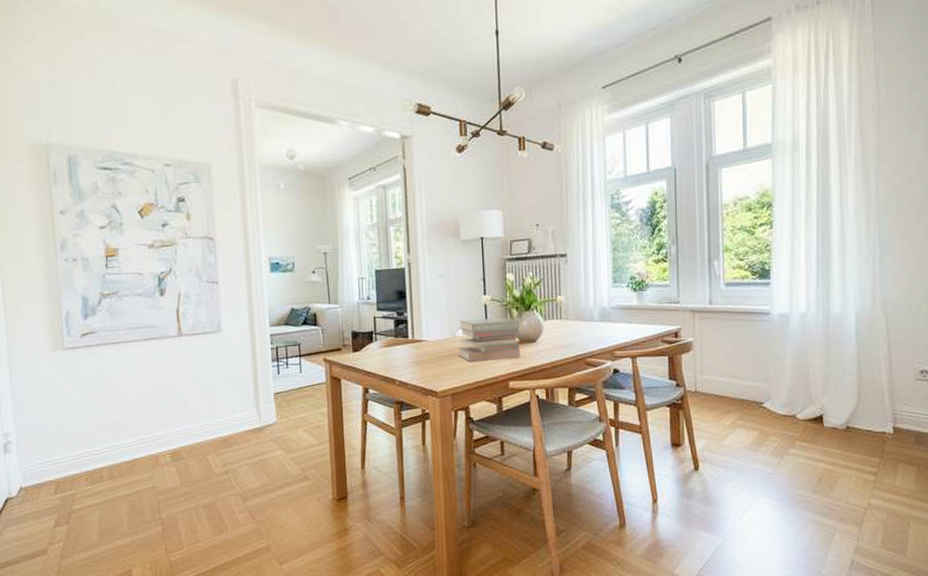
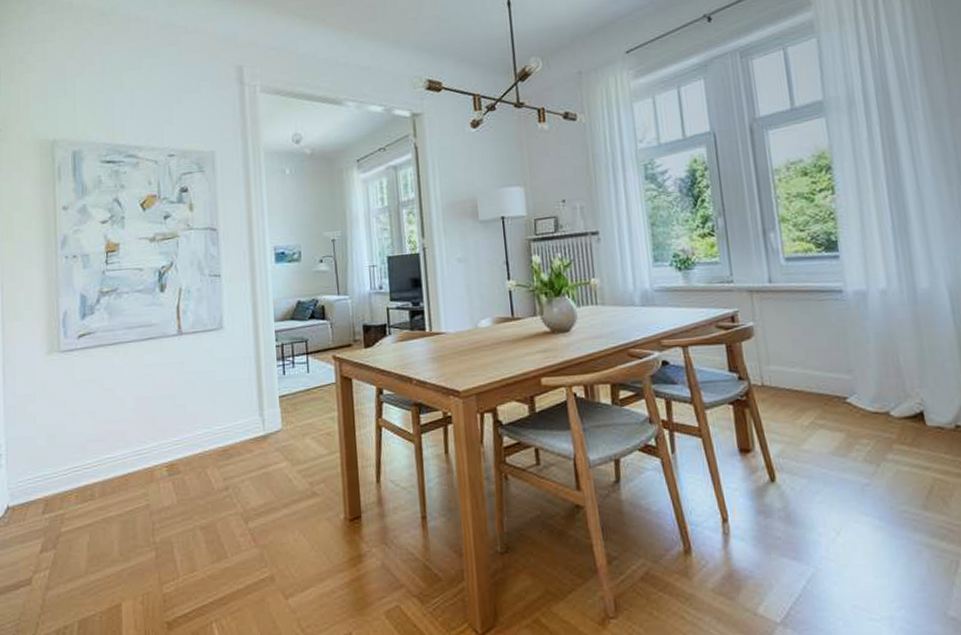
books: present [457,317,520,362] -> none [480,304,553,356]

